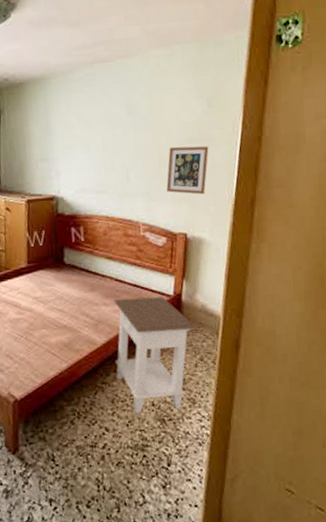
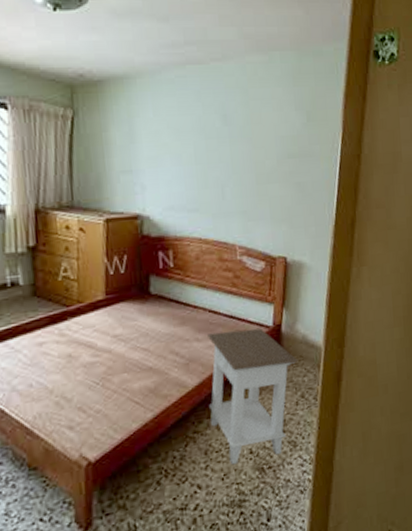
picture frame: present [166,146,209,195] -> none [265,161,309,215]

